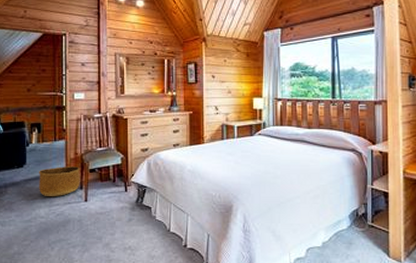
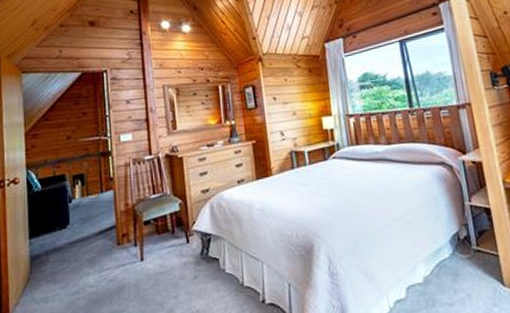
basket: present [39,166,80,197] -> none [85,220,134,261]

